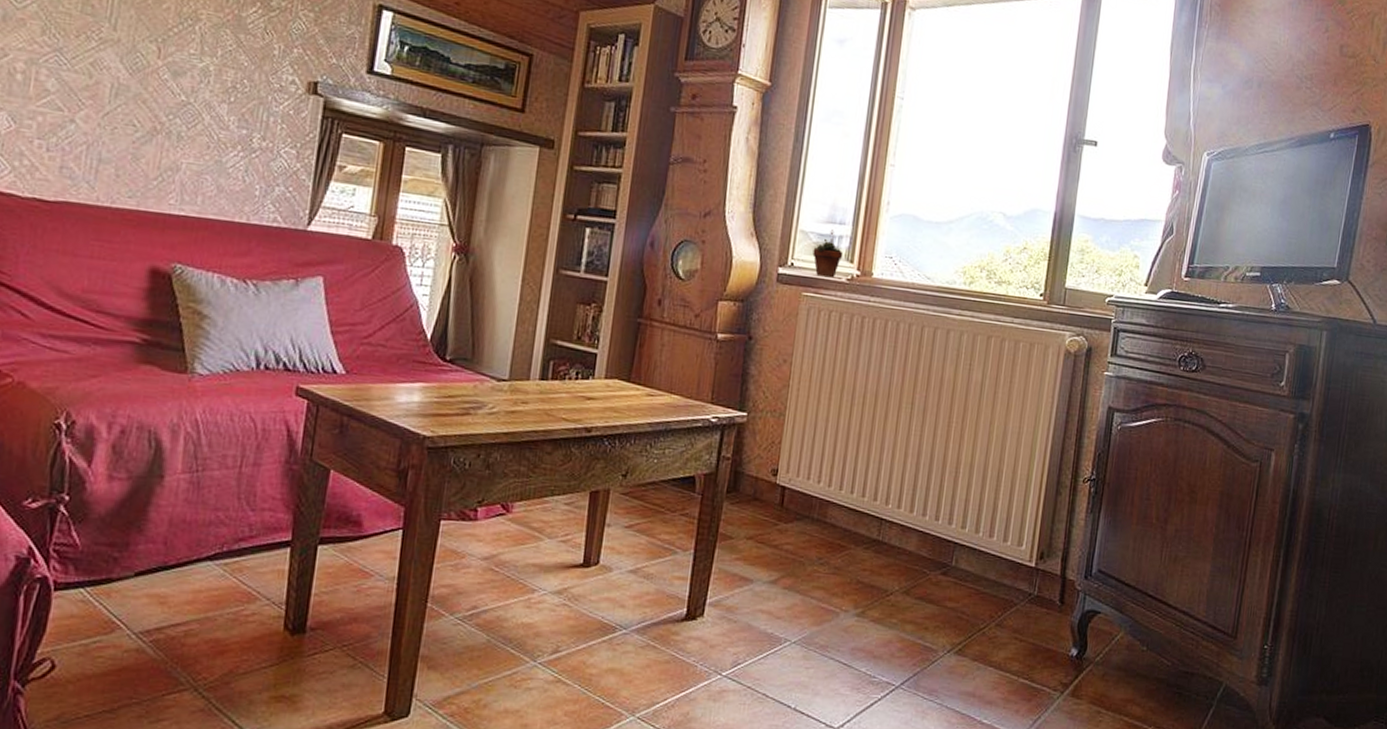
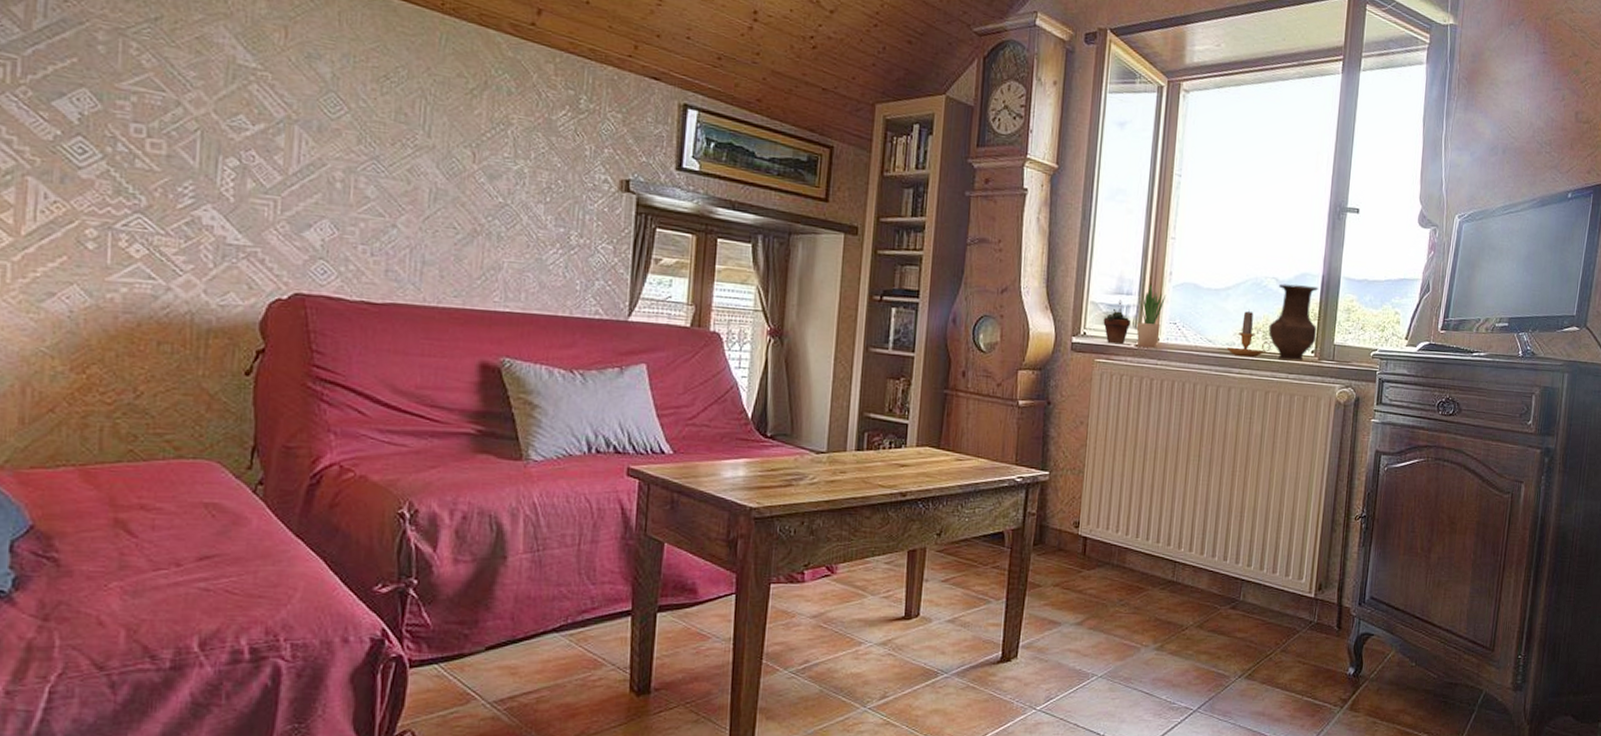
potted plant: none [848,212,883,283] -> present [1136,282,1167,348]
candle: none [946,245,996,299] -> present [1226,309,1271,358]
vase: none [993,219,1051,305] -> present [1268,284,1319,362]

